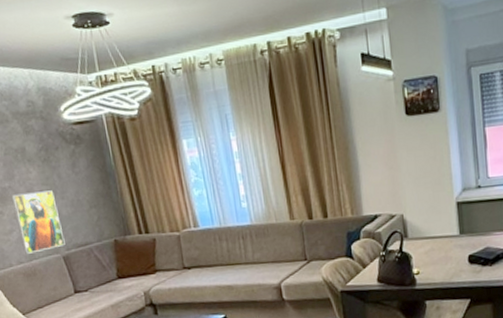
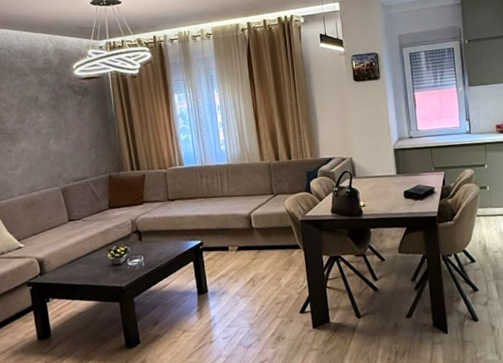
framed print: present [11,190,65,254] -> none [21,132,65,187]

